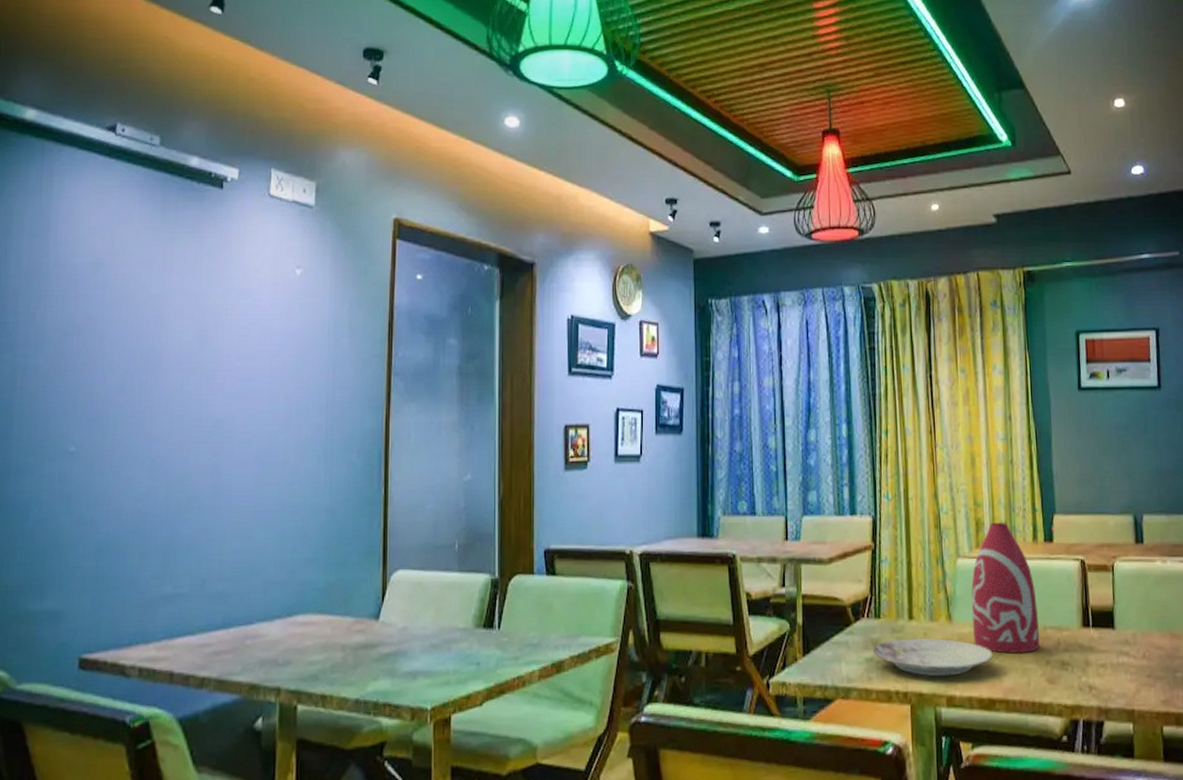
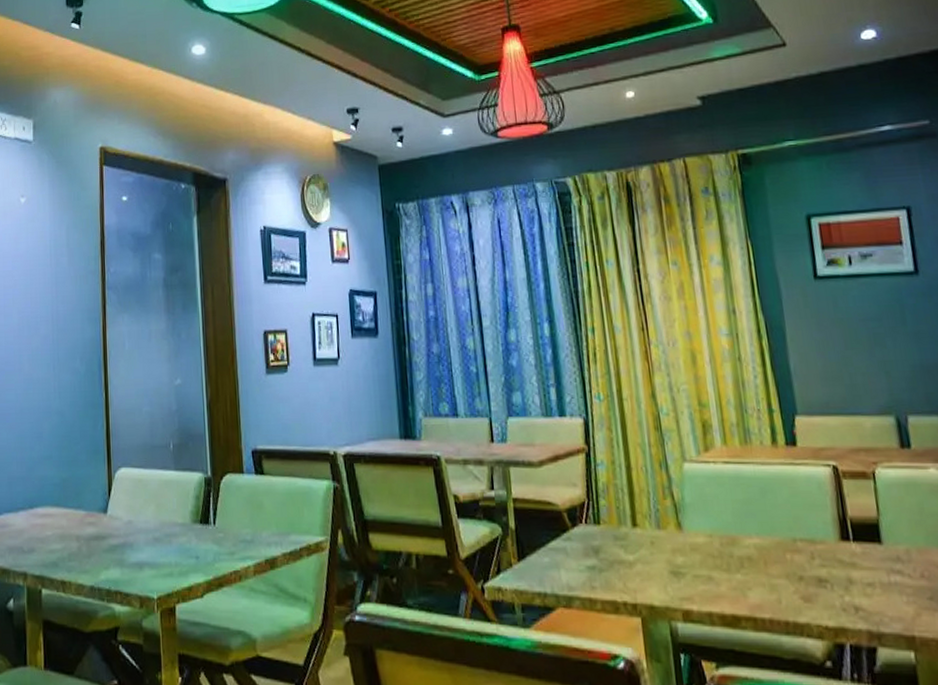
plate: present [873,638,994,677] -> none [594,546,735,589]
bottle: present [971,522,1040,654] -> none [702,424,790,567]

